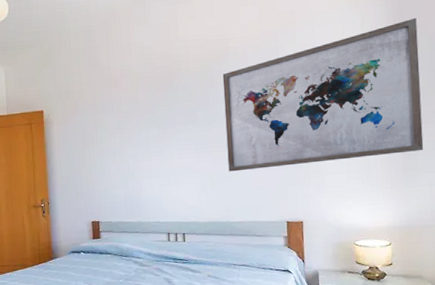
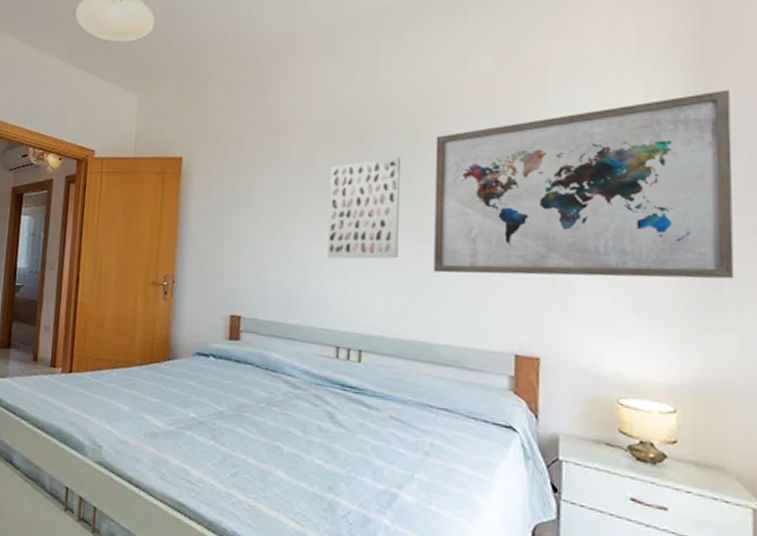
wall art: none [151,92,203,172] -> present [328,157,402,259]

